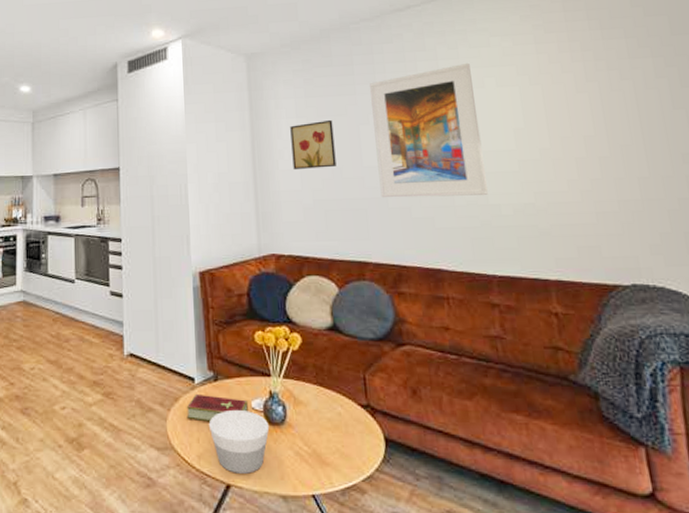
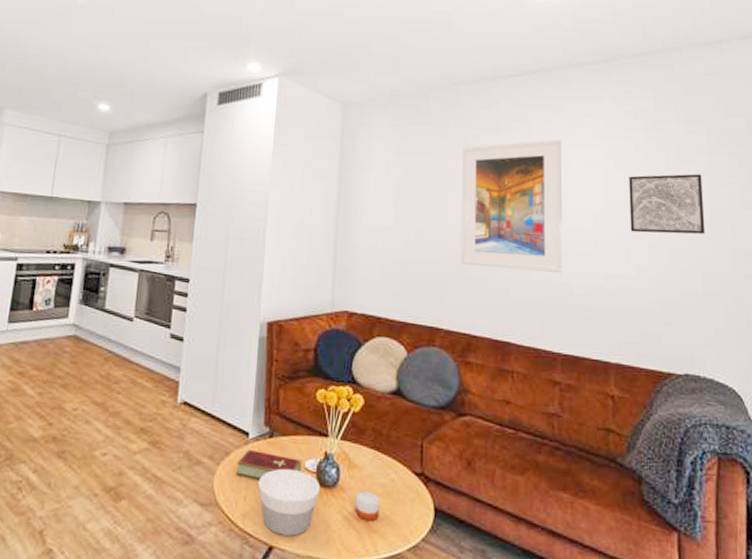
wall art: present [290,119,336,170] -> none [377,179,422,229]
candle: none [305,426,330,454] -> present [355,491,380,521]
wall art: none [546,79,636,146] -> present [629,174,705,234]

